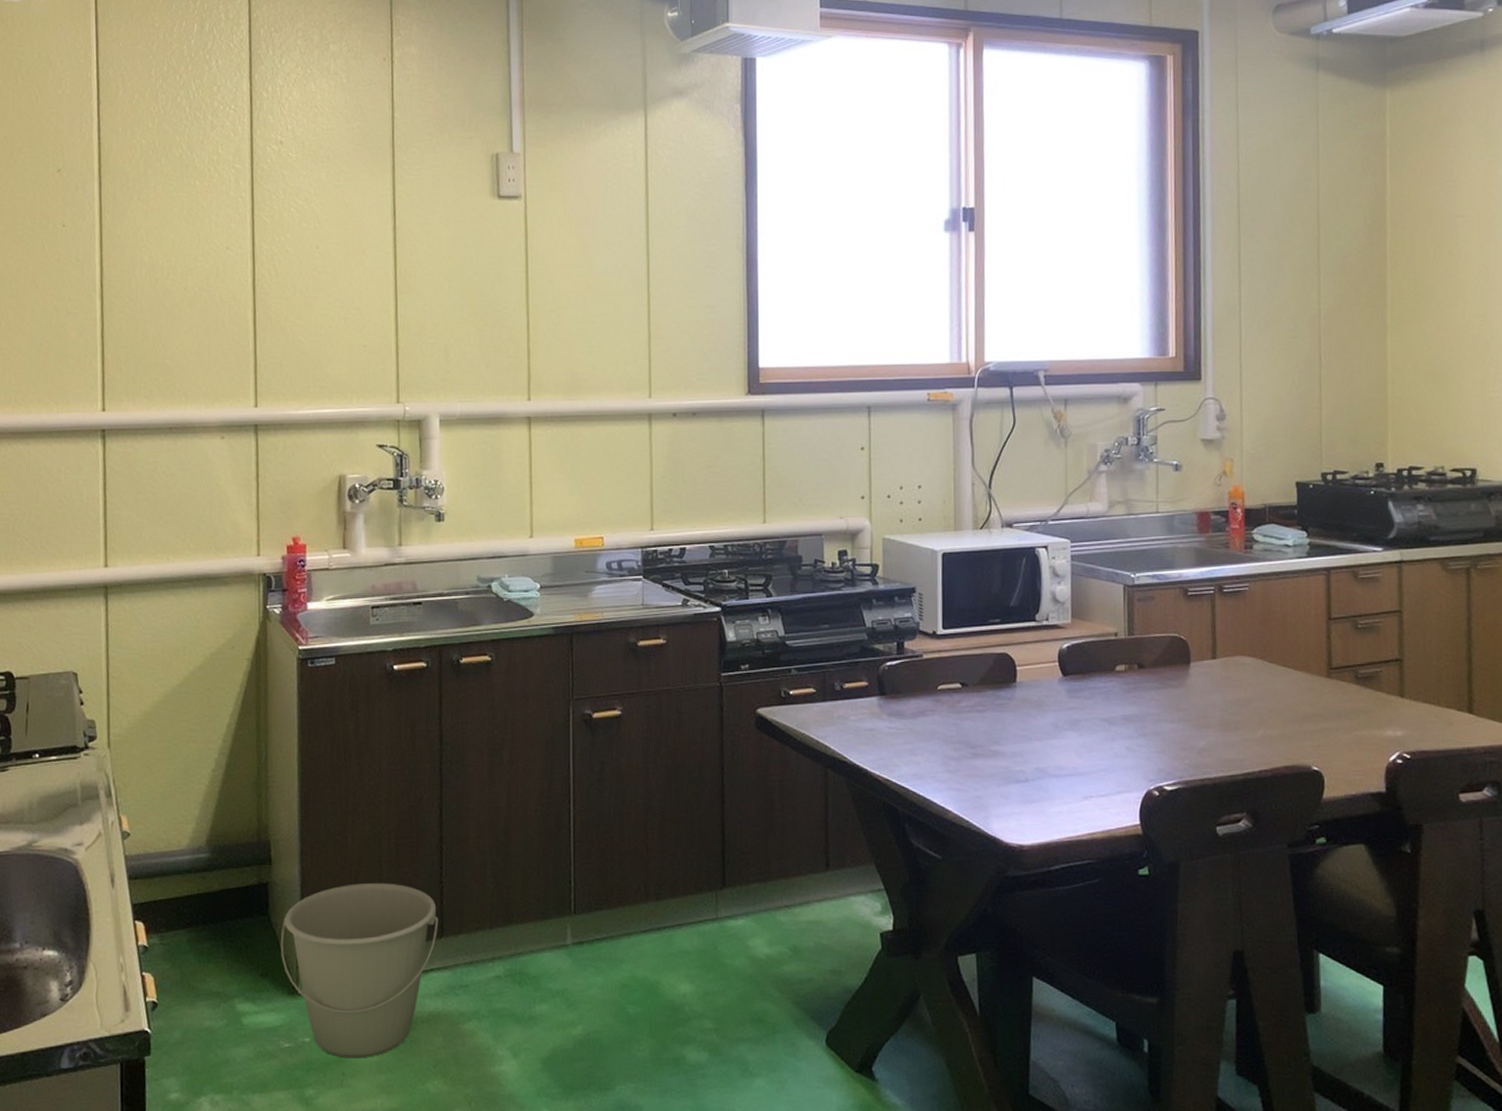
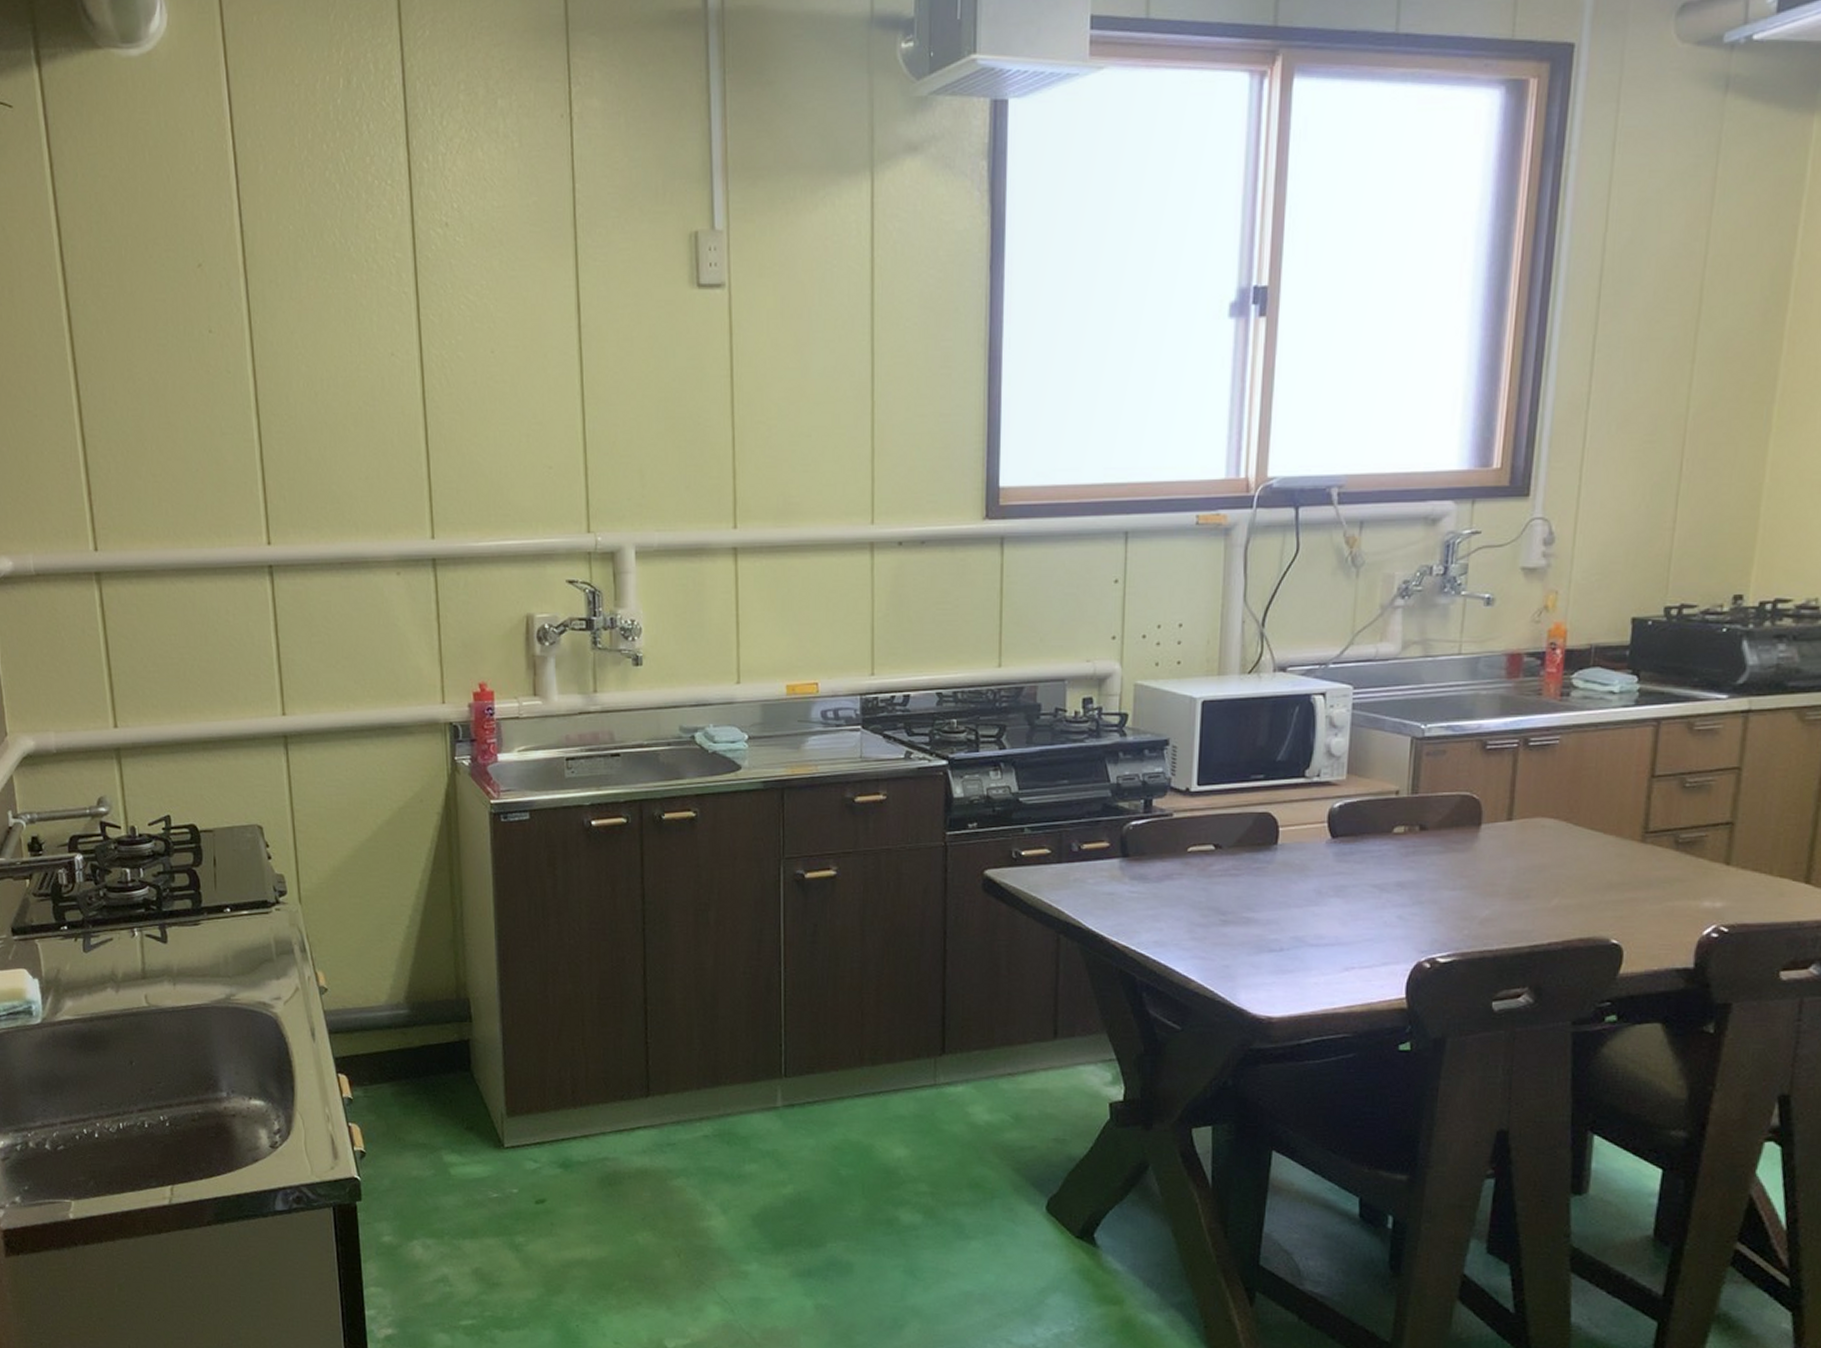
bucket: present [280,882,439,1059] -> none [484,1041,645,1210]

